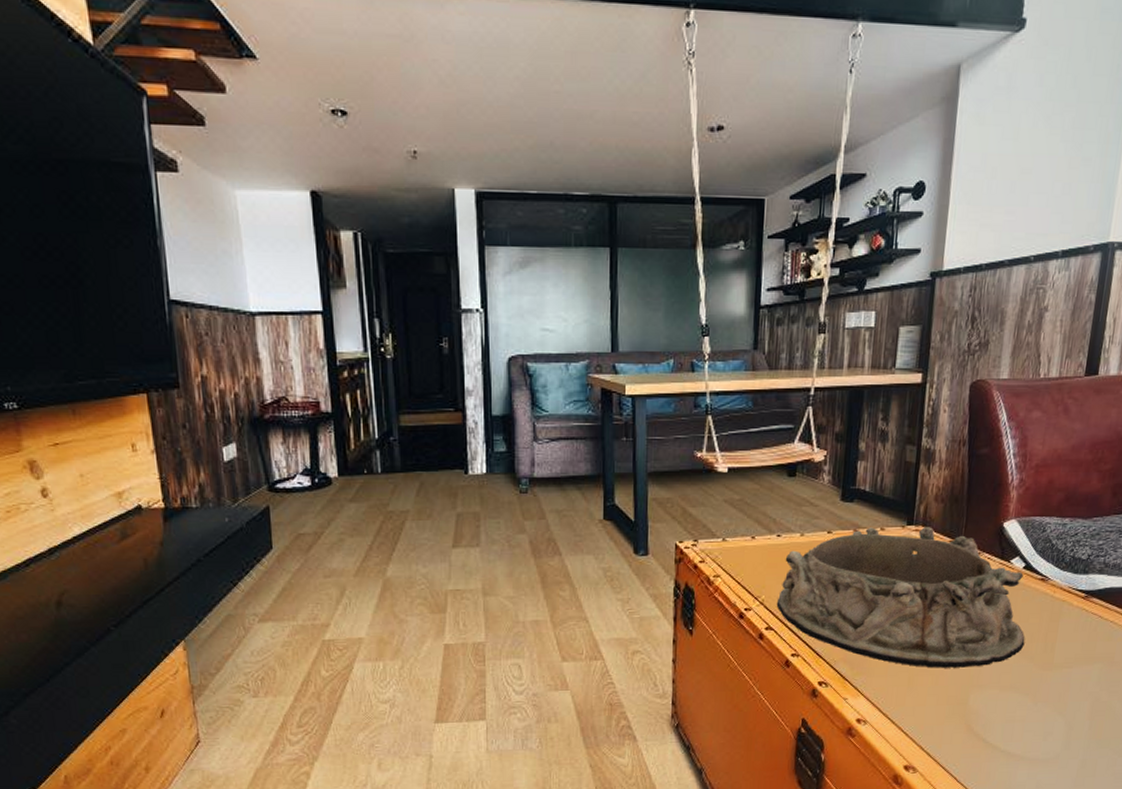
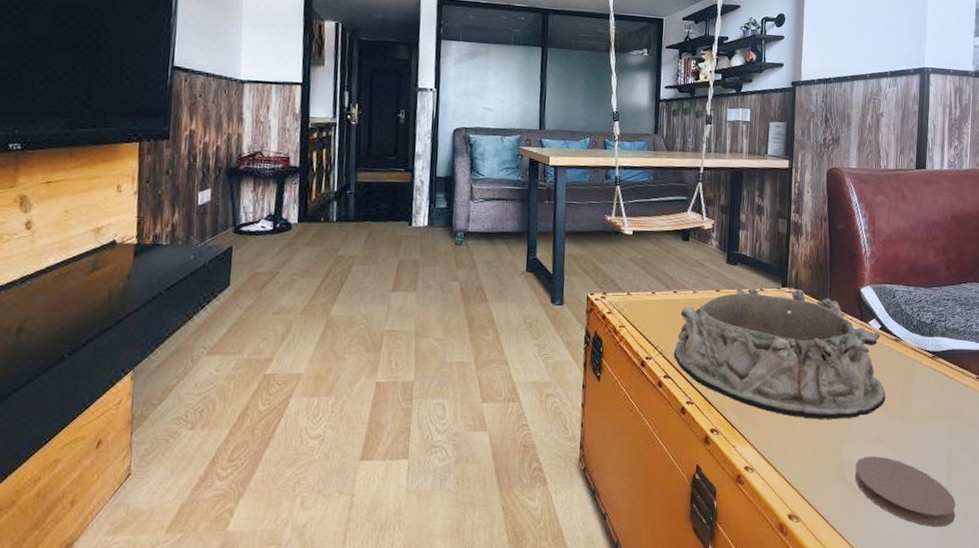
coaster: none [982,705,1098,775] -> present [854,456,956,527]

